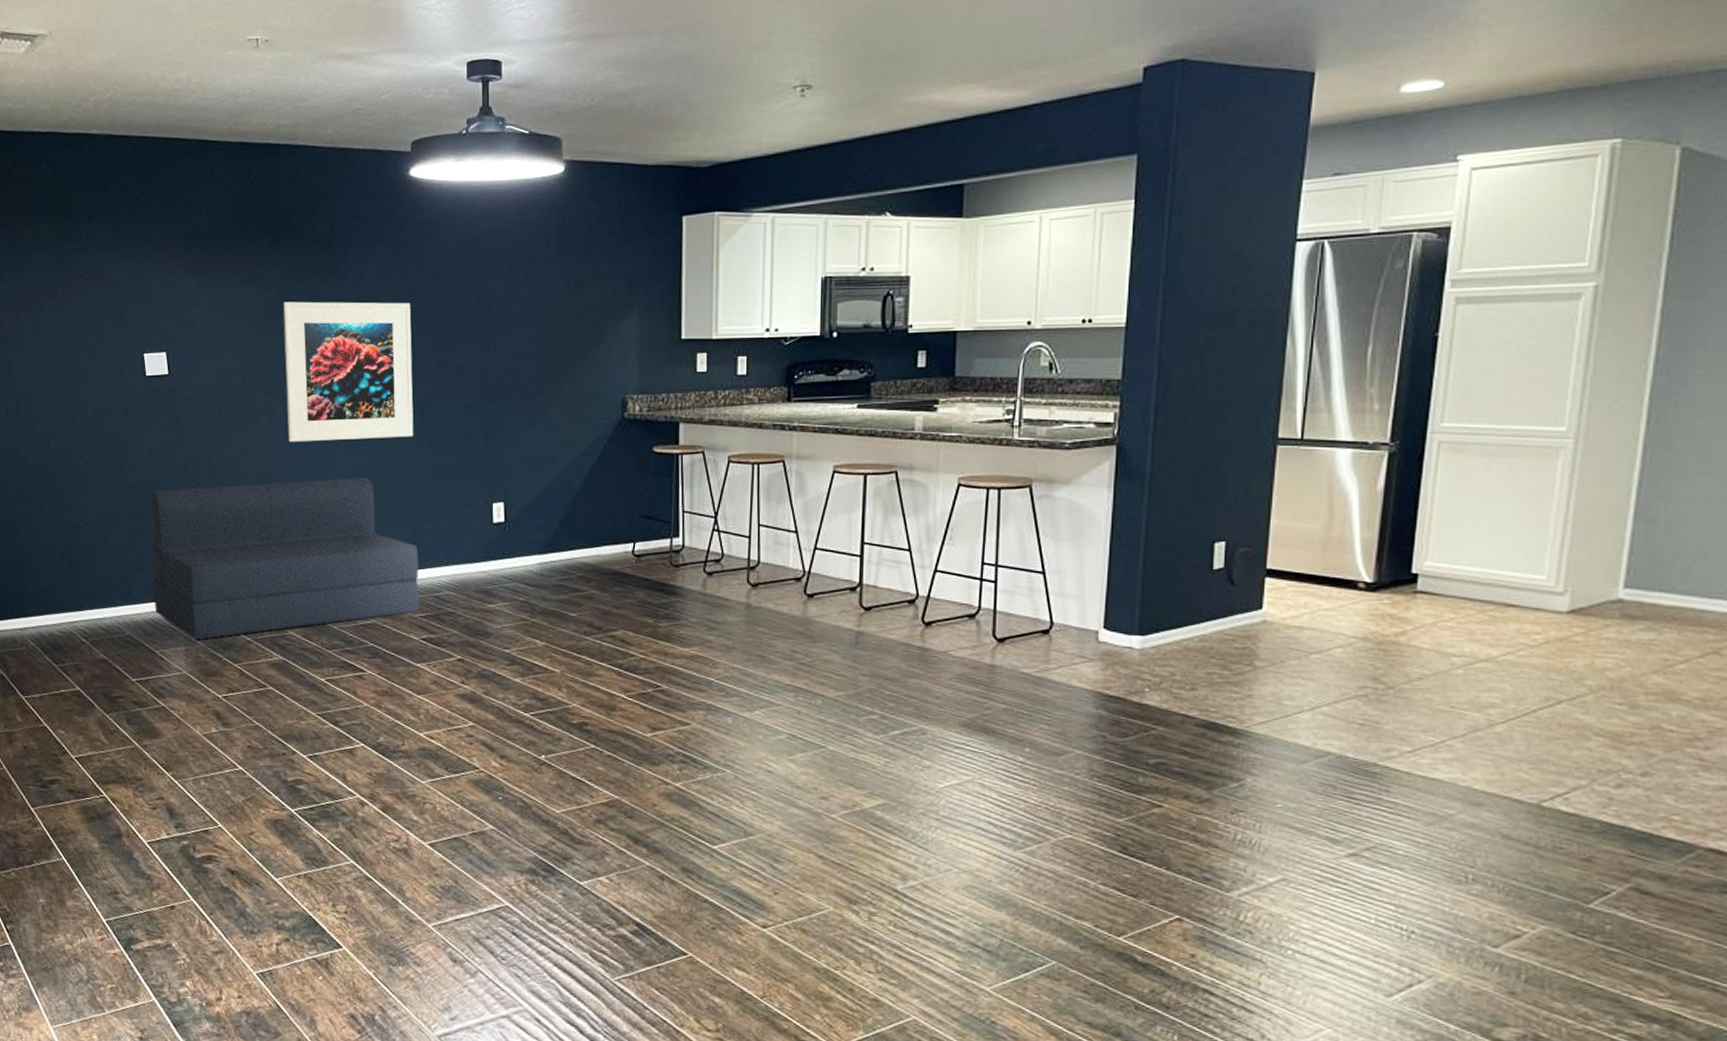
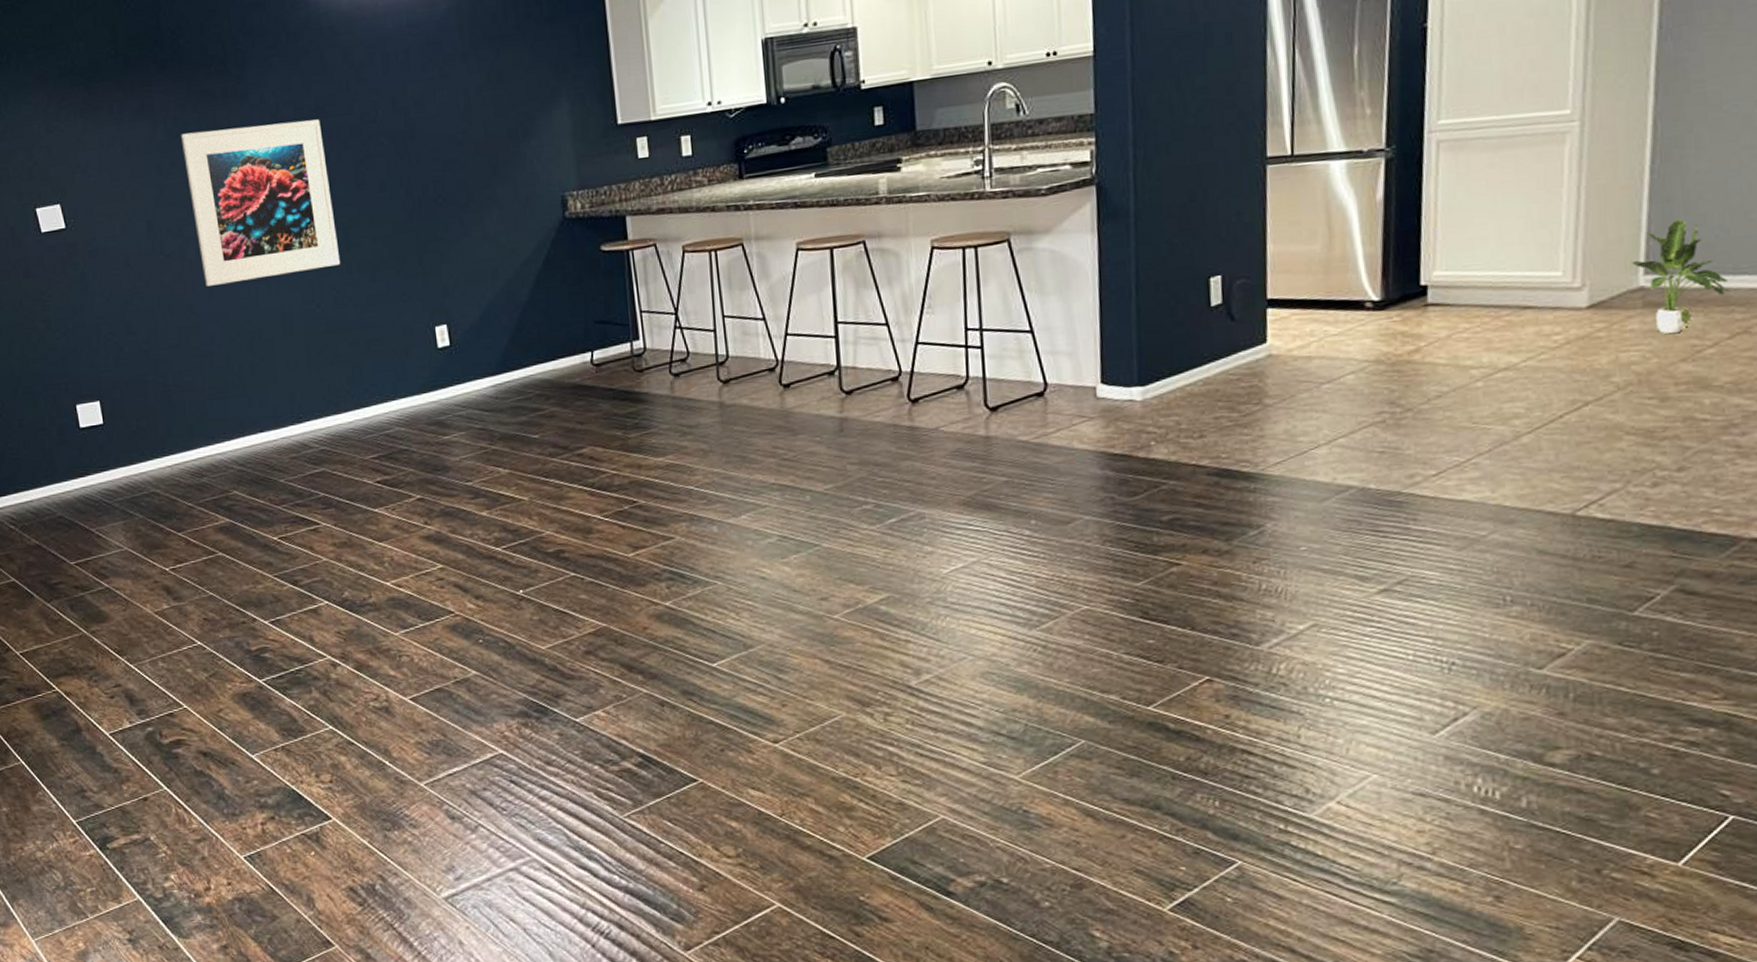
sofa: present [149,478,419,640] -> none [63,315,369,512]
potted plant: none [1613,540,1704,647] -> present [1632,219,1730,335]

